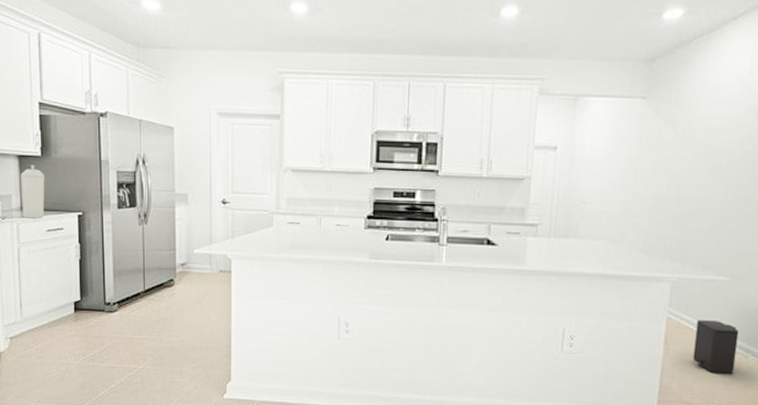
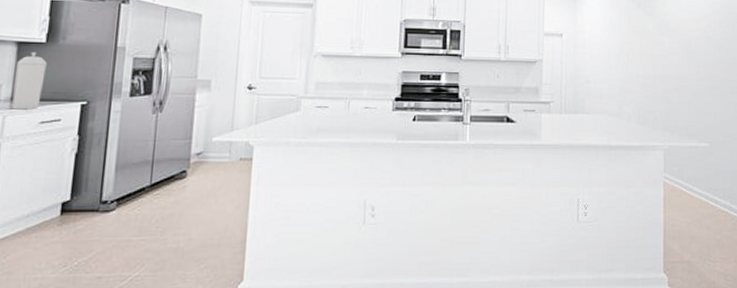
pedal bin: present [692,320,739,375] -> none [688,183,722,233]

